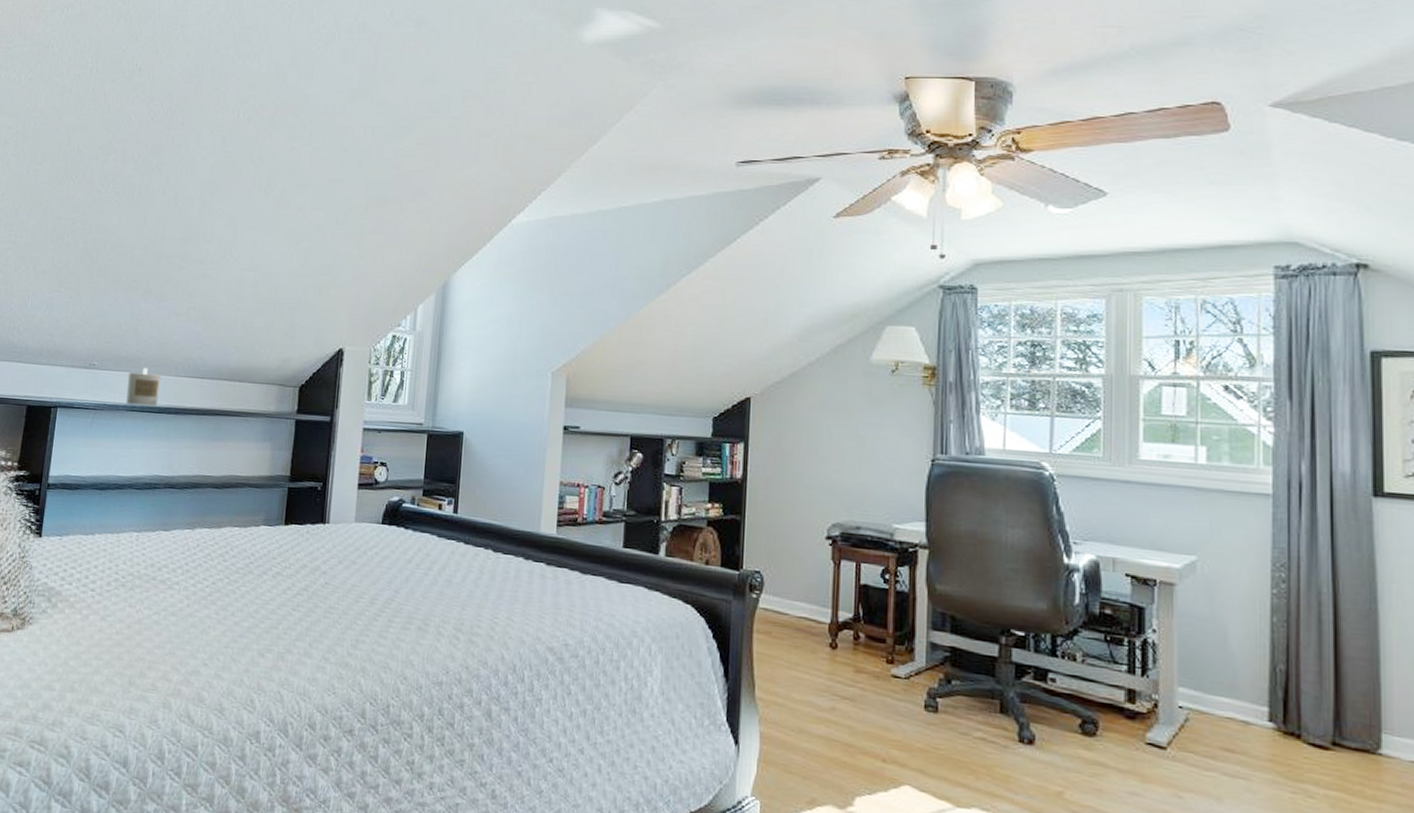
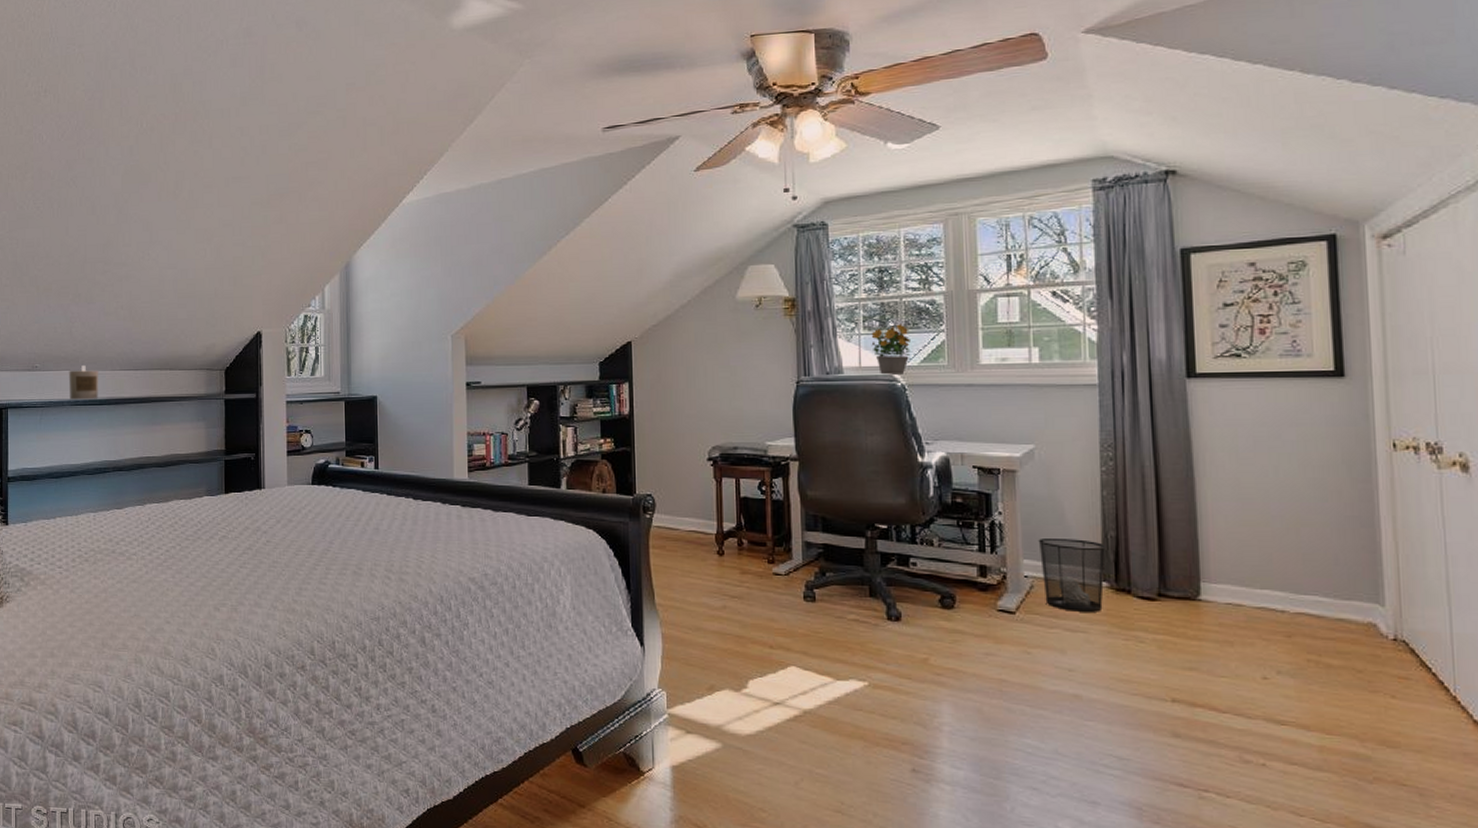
flowerpot: none [1018,406,1062,463] -> present [871,324,911,375]
waste bin: none [1196,663,1273,757] -> present [1038,537,1106,612]

